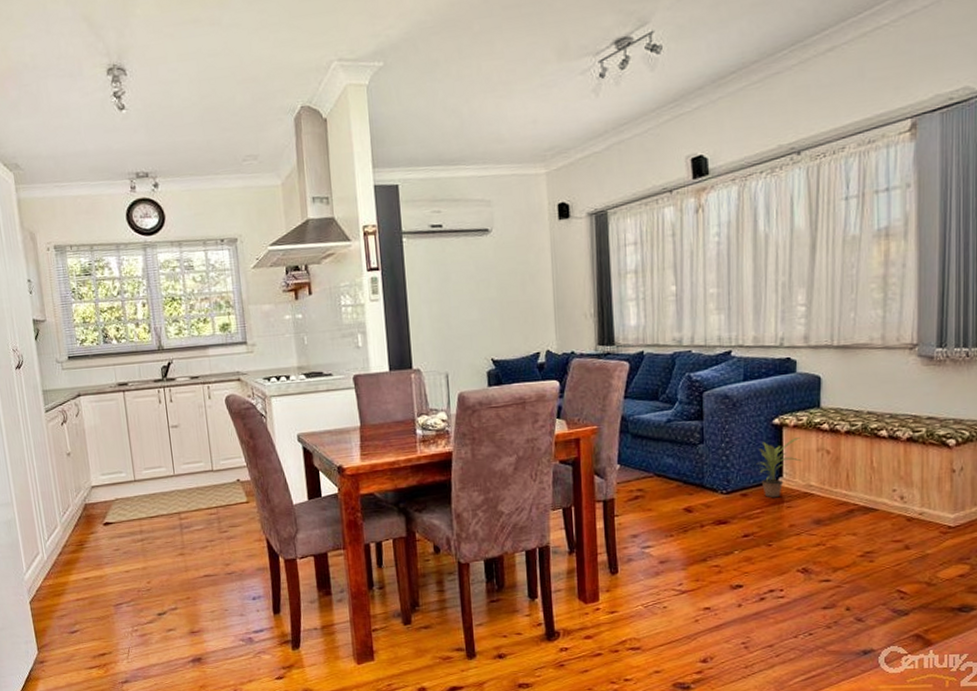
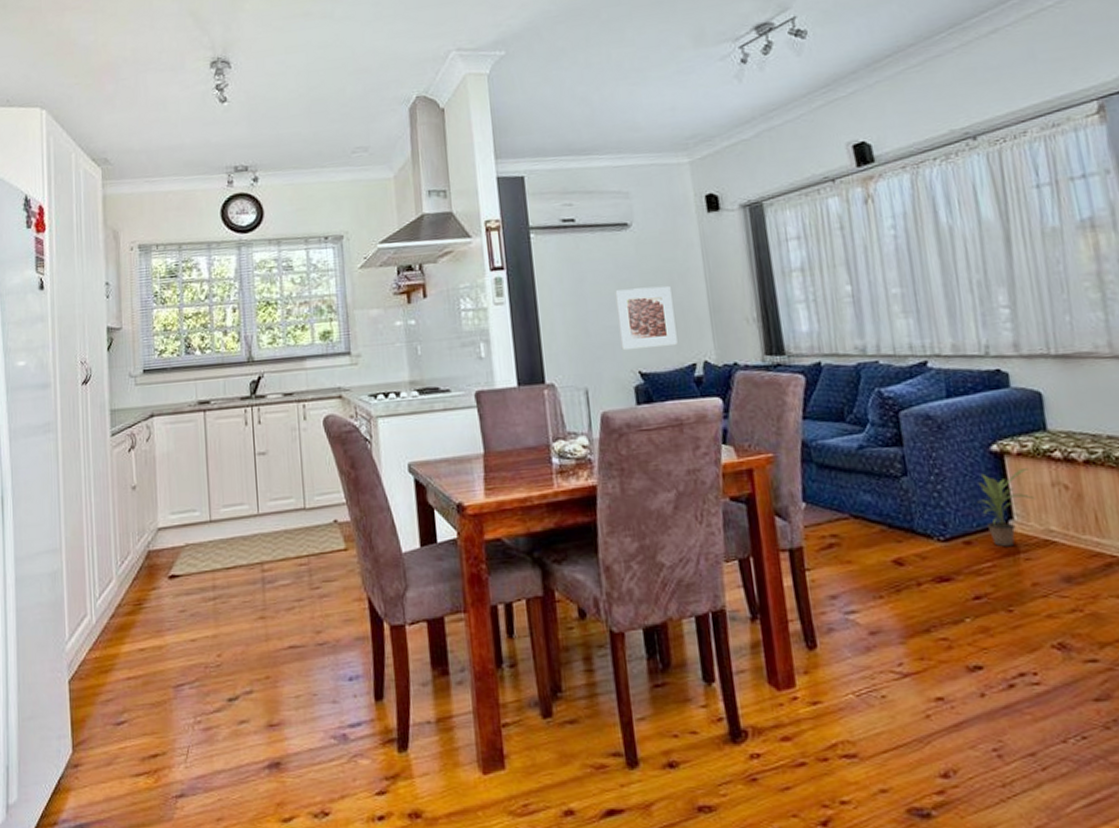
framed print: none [474,285,525,341] -> present [615,285,678,351]

